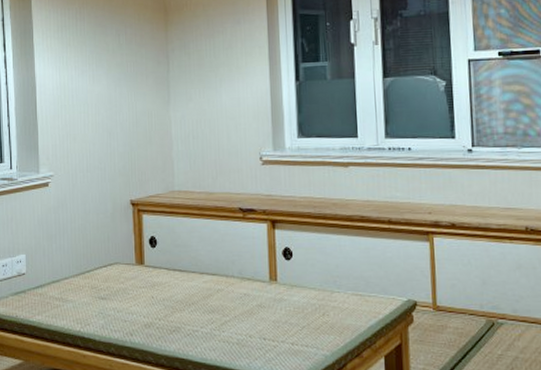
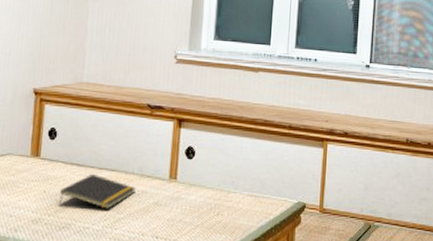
notepad: none [166,278,239,312] -> present [58,173,137,209]

